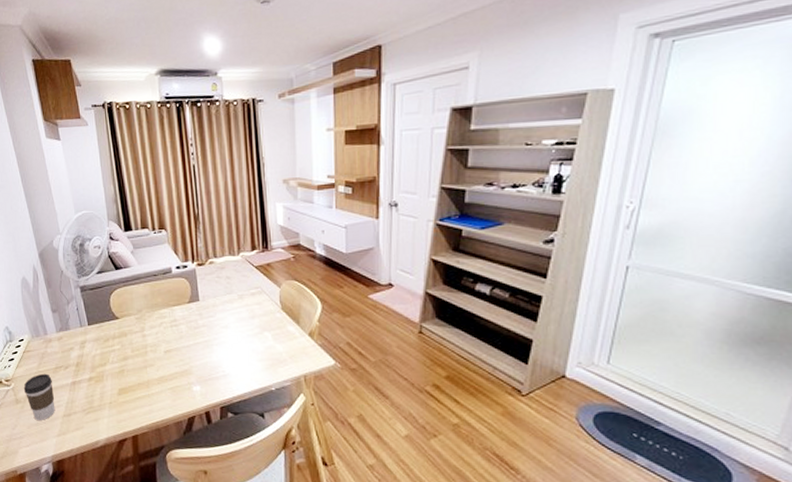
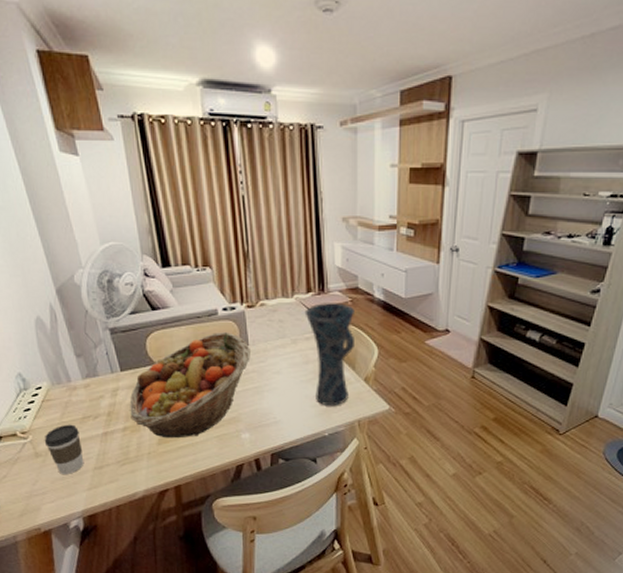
fruit basket: none [95,288,201,389] -> present [129,331,250,439]
vase: none [250,259,298,361] -> present [304,303,354,406]

